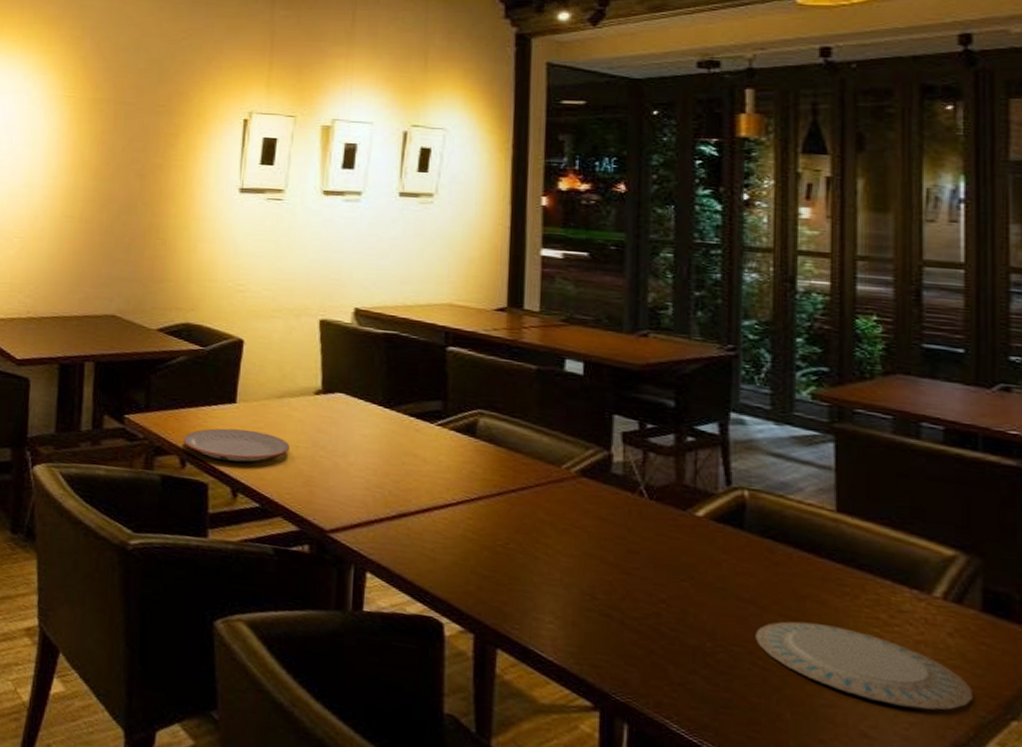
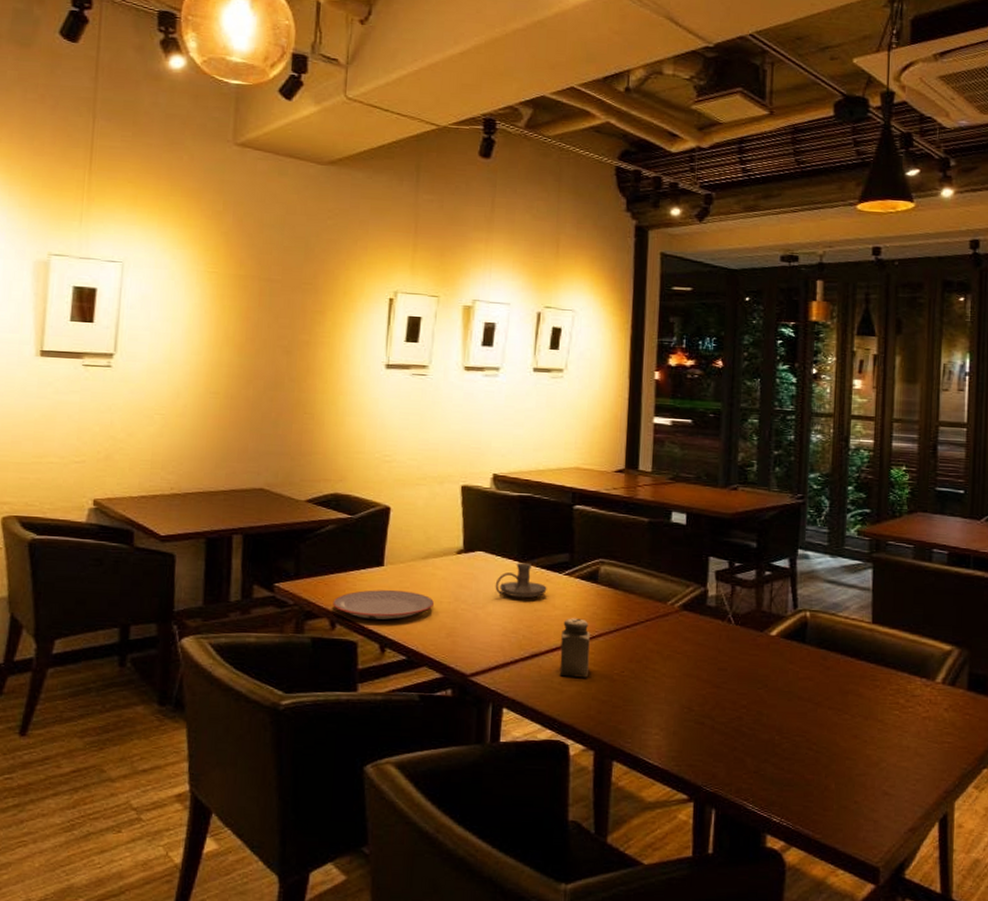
candle holder: none [357,408,417,449] -> present [495,563,547,599]
salt shaker: none [431,475,468,547] -> present [559,618,590,678]
plate: present [756,621,974,710] -> none [812,712,960,769]

